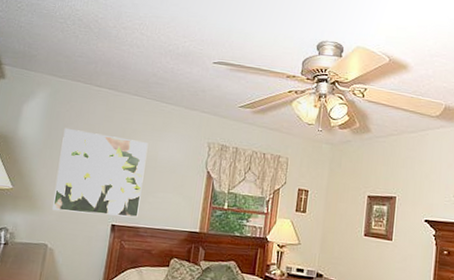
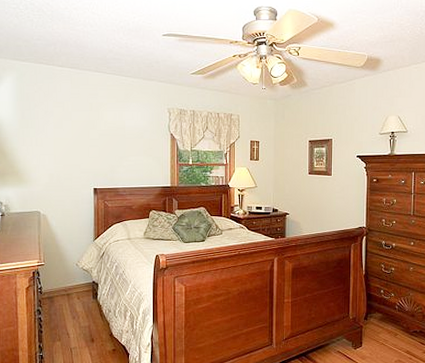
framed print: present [52,127,149,218] -> none [36,107,116,182]

